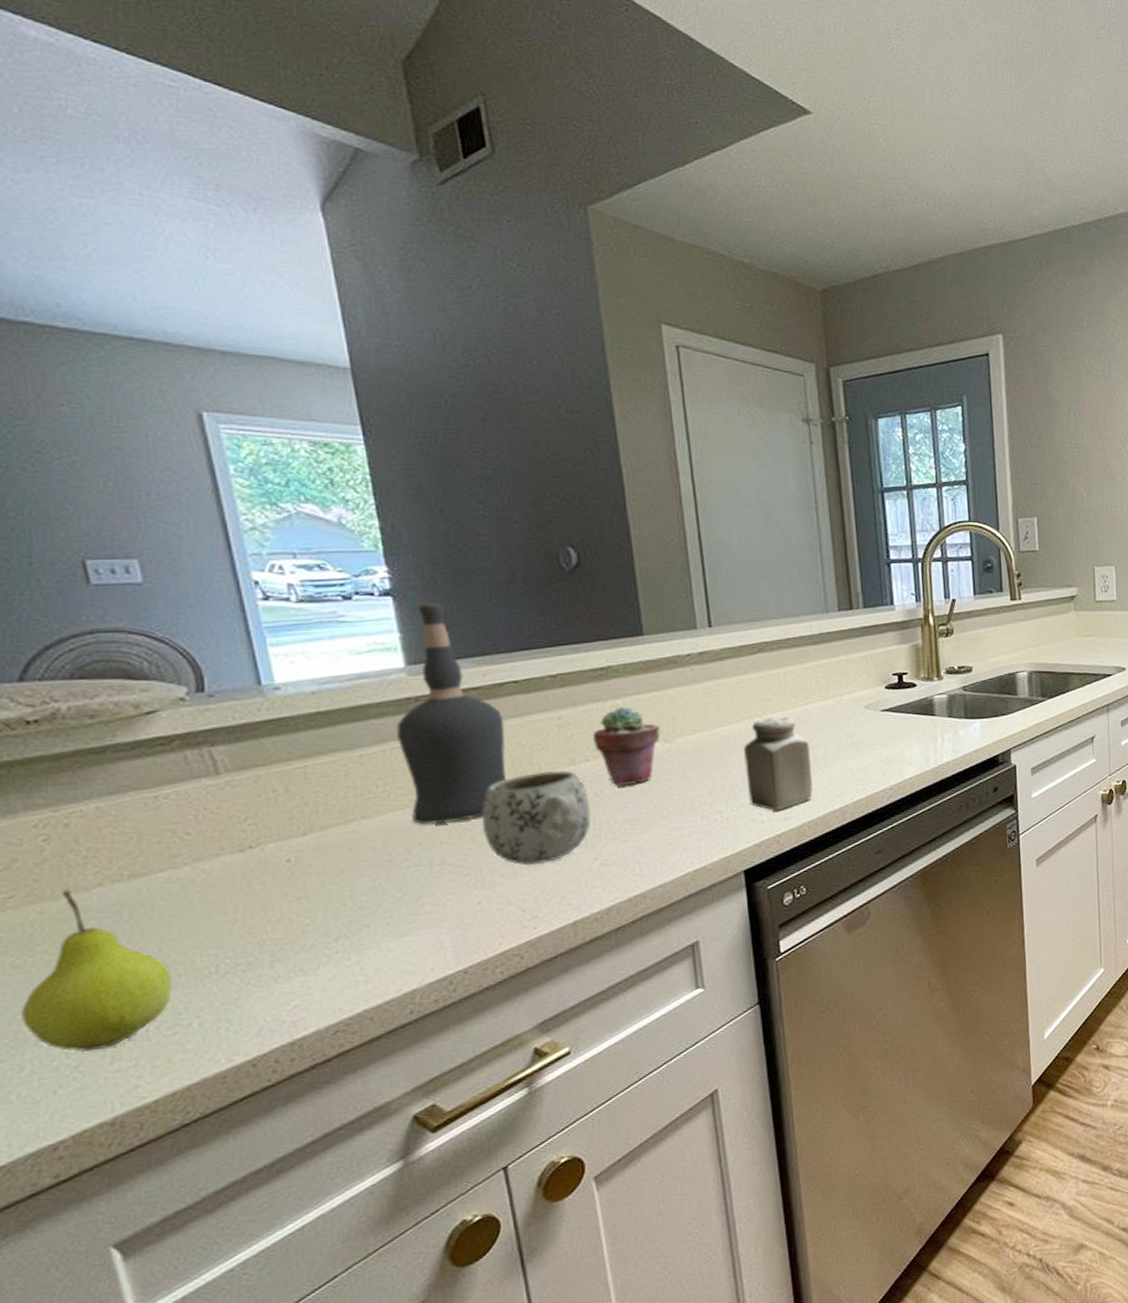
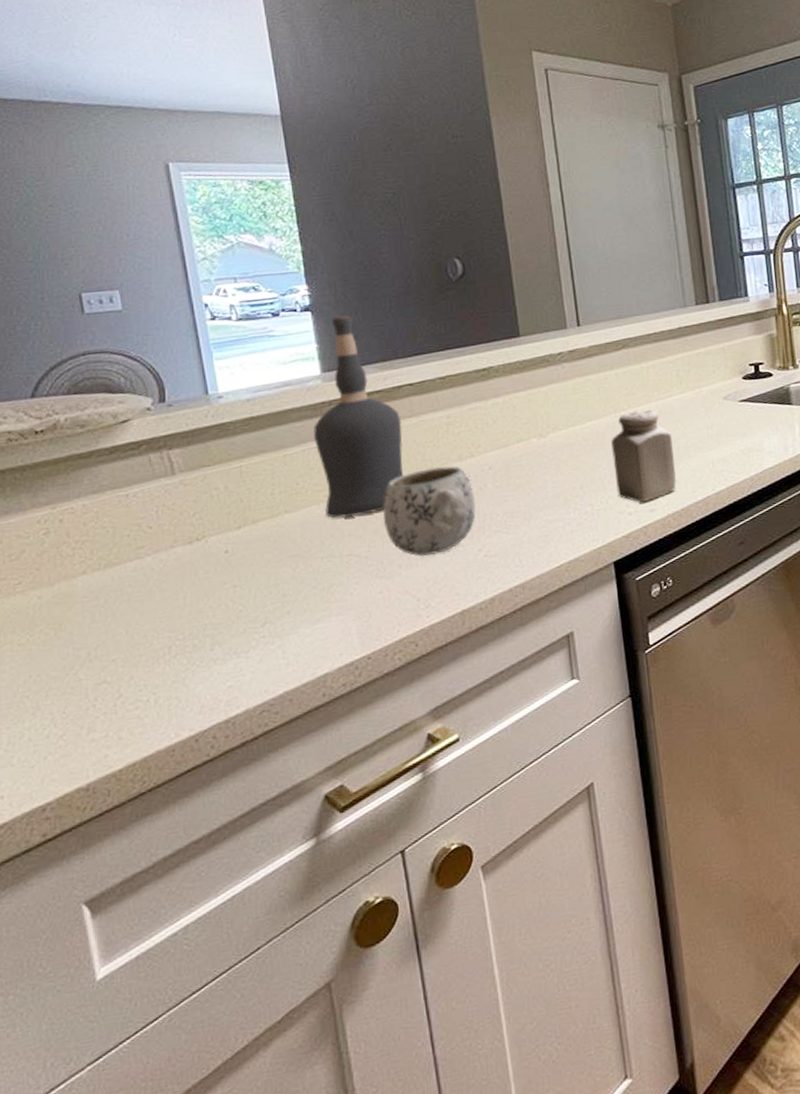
fruit: present [21,889,173,1052] -> none [23,577,136,723]
potted succulent: present [592,706,660,787] -> none [476,404,536,481]

